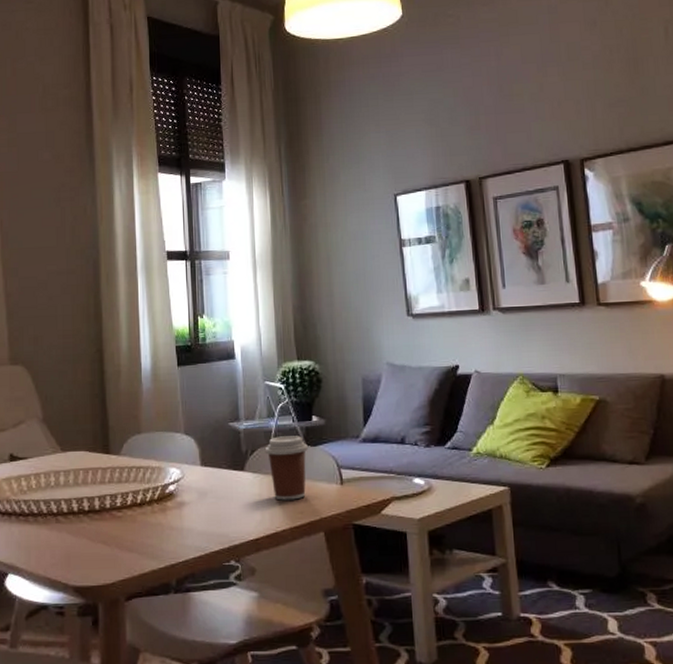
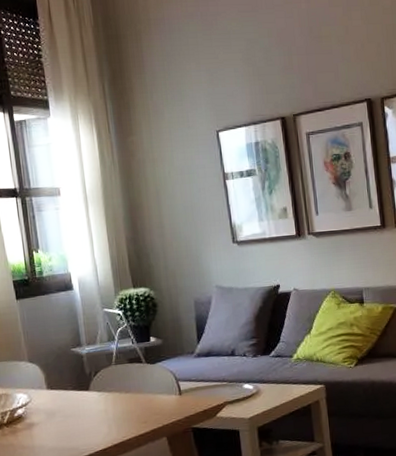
coffee cup: present [264,436,308,501] -> none [107,355,148,414]

